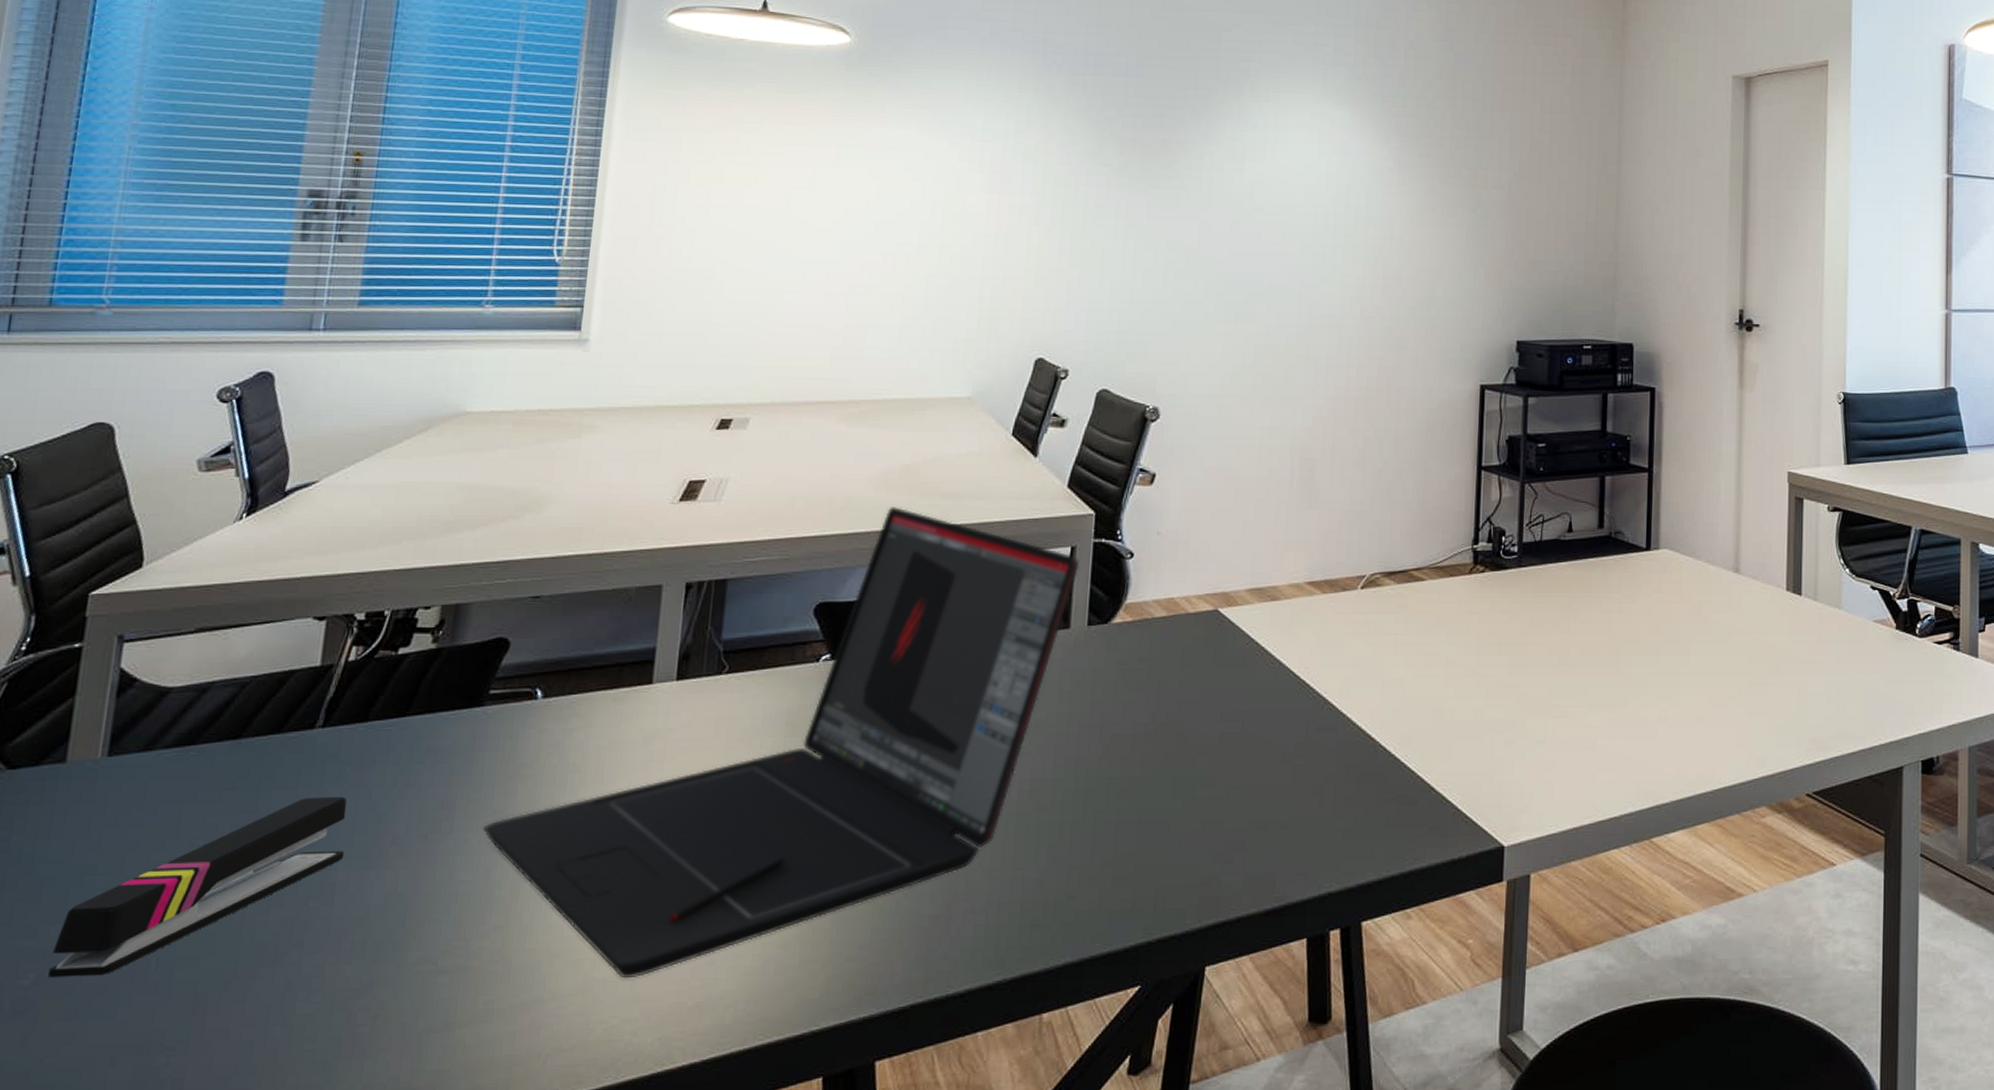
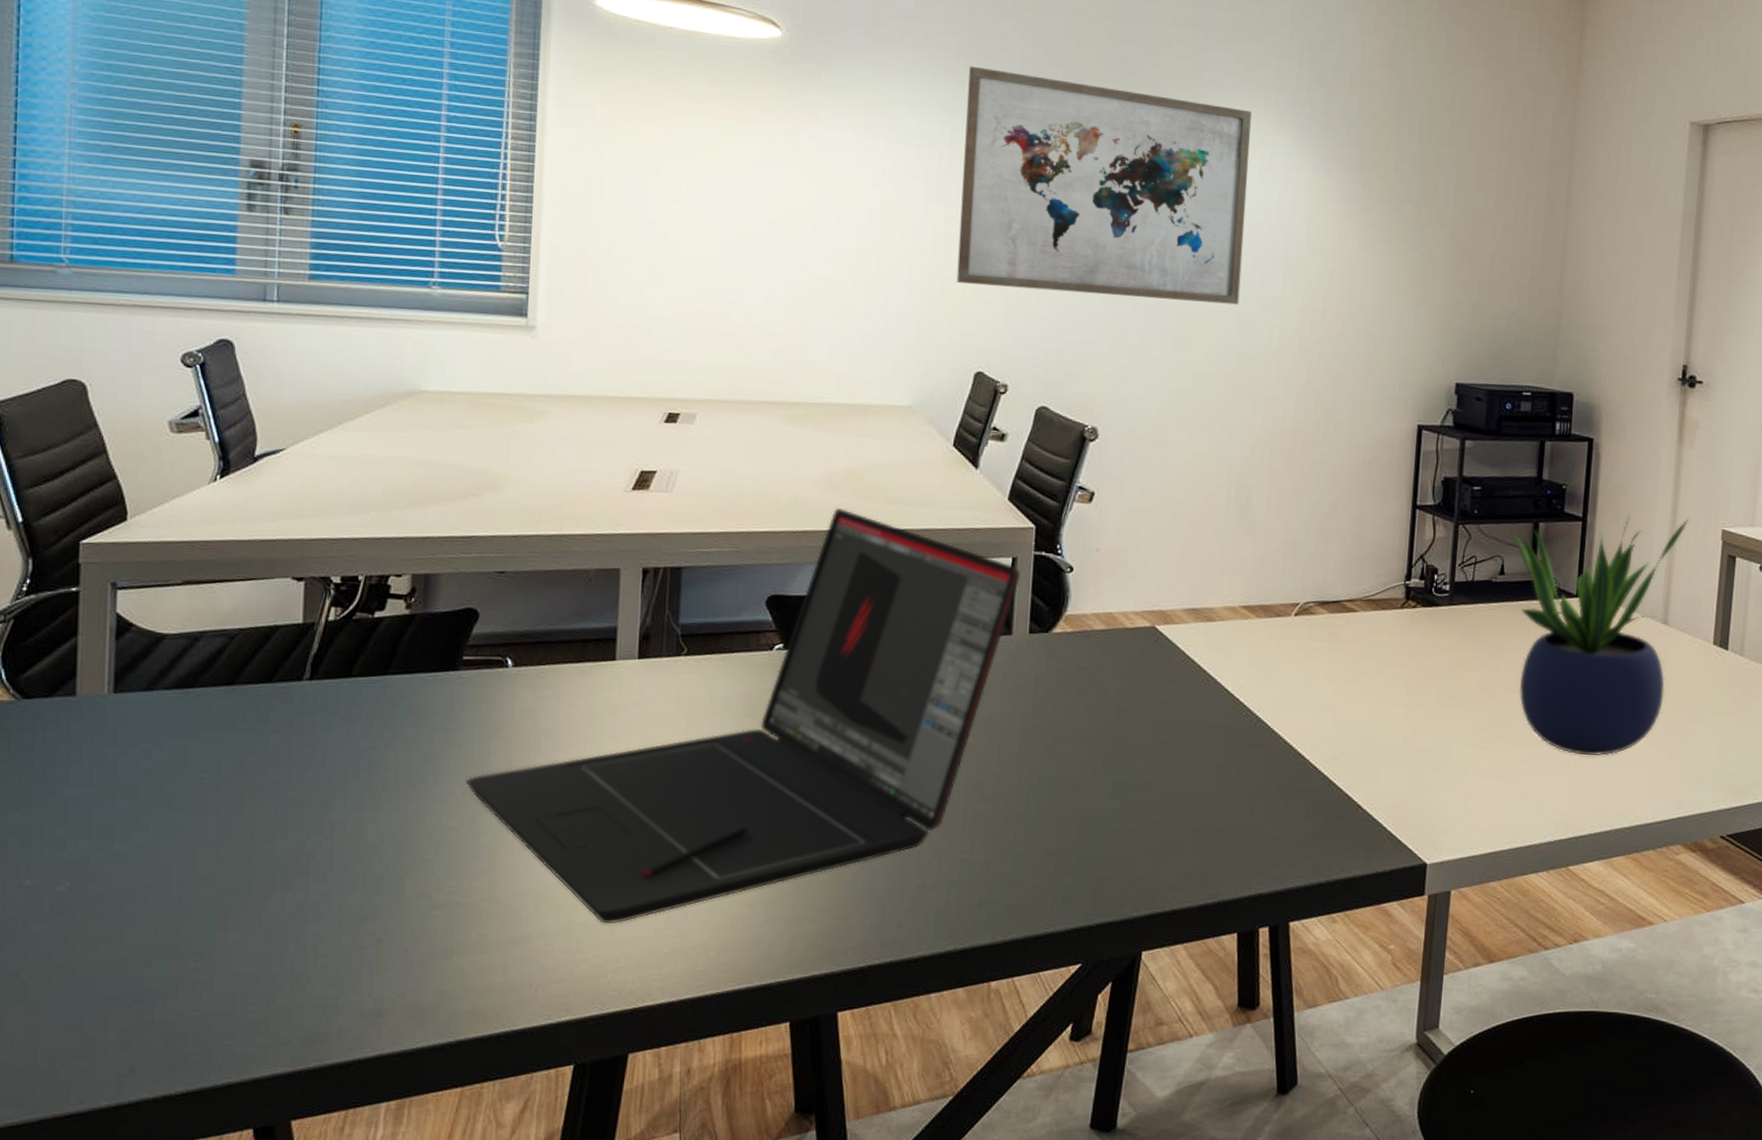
stapler: present [48,796,347,978] -> none [81,743,340,888]
wall art: none [1018,60,1311,276] -> present [956,65,1252,305]
potted plant: none [1579,462,1754,717] -> present [1512,516,1689,756]

